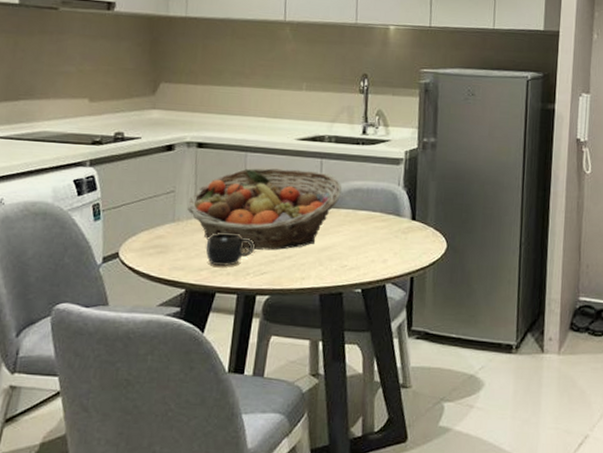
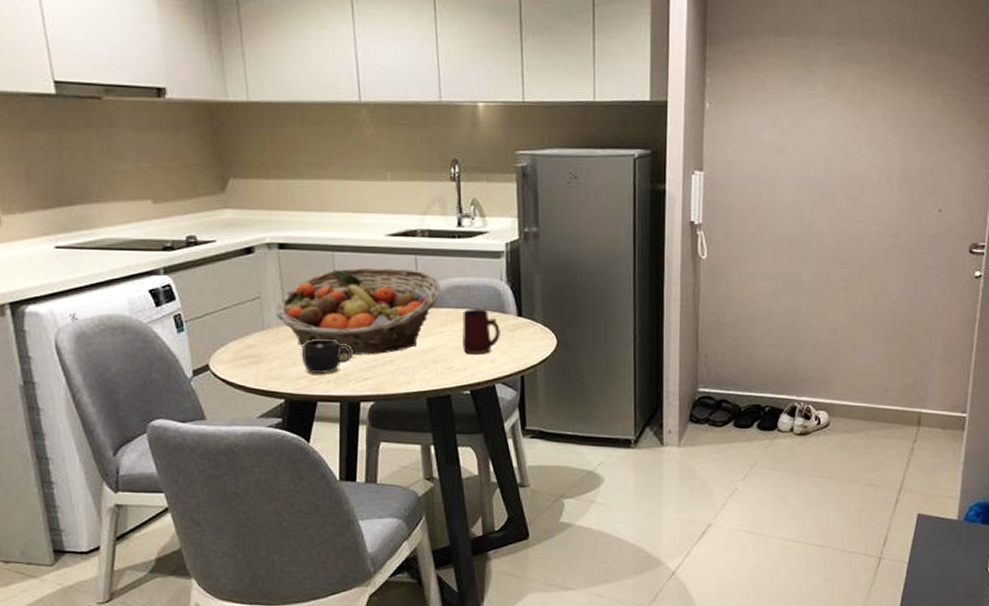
mug: none [357,210,395,254] -> present [462,308,500,354]

